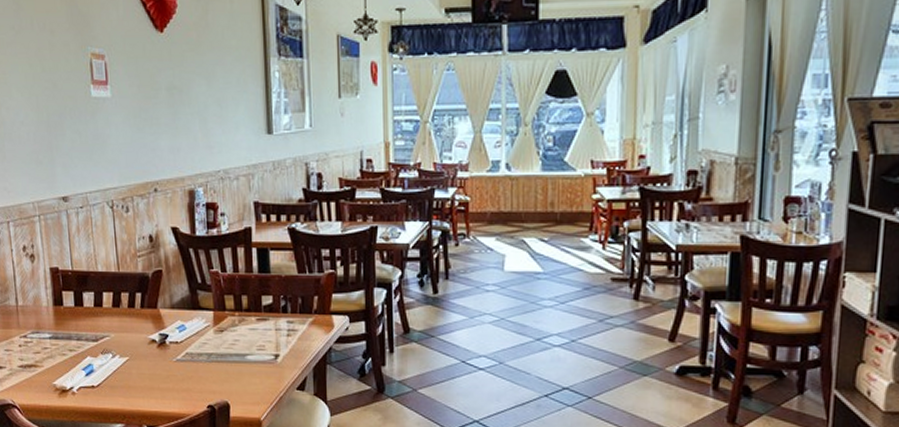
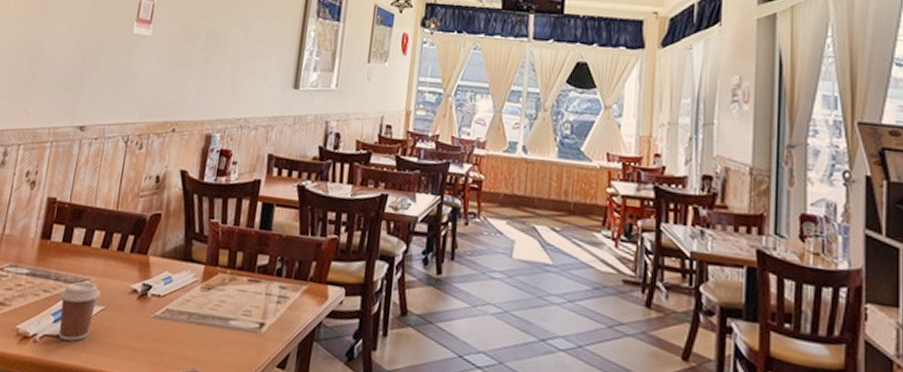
coffee cup: none [84,338,123,389] -> present [59,281,101,341]

